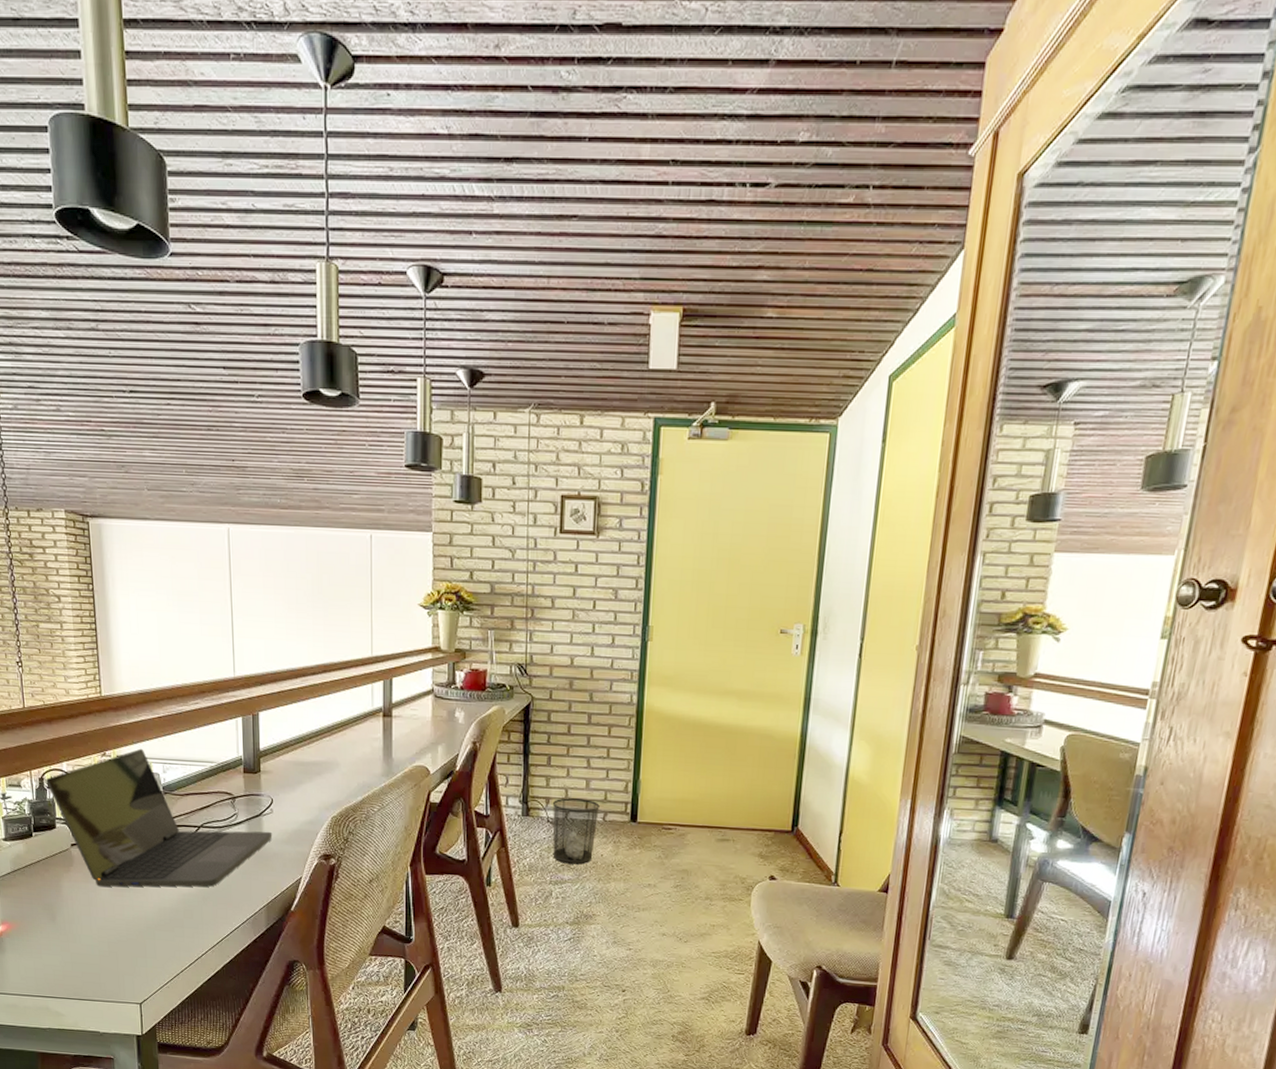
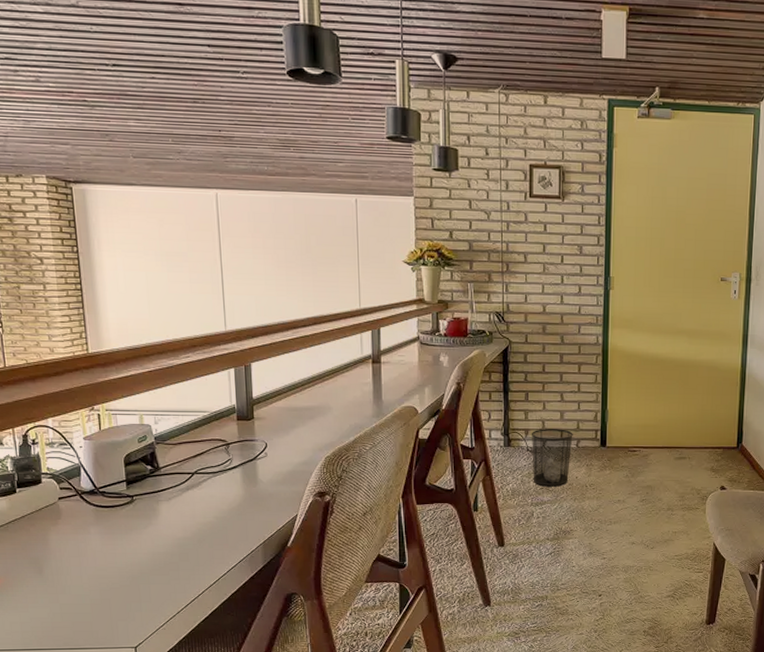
laptop: present [45,748,273,887] -> none [29,401,268,537]

